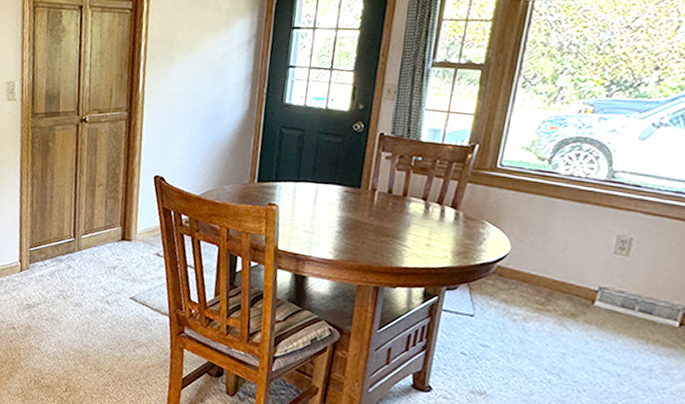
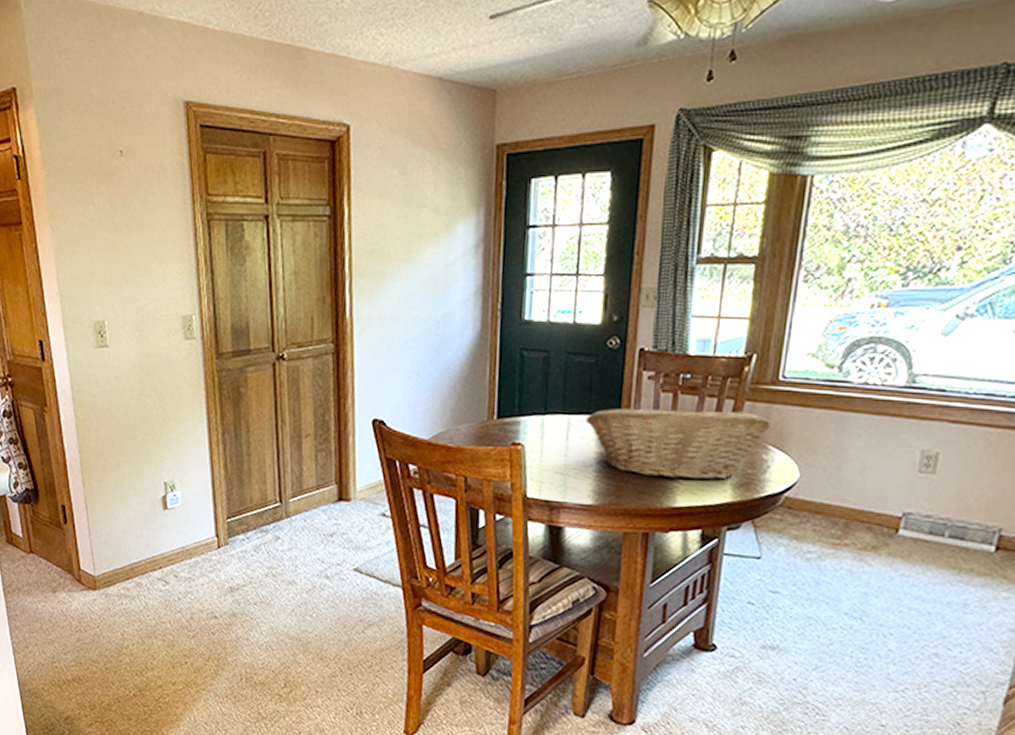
fruit basket: none [331,181,489,247] -> present [585,405,771,480]

